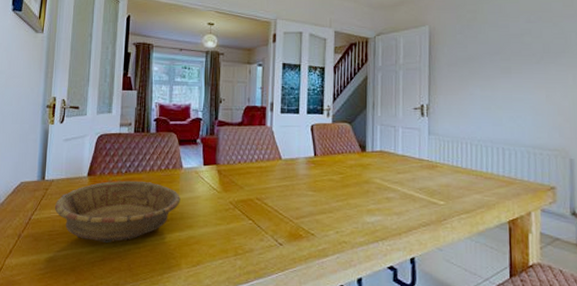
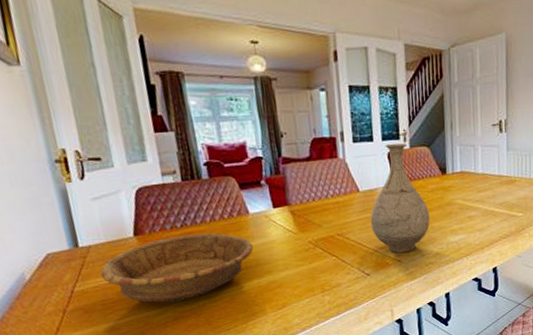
vase: none [288,117,346,226] -> present [370,143,430,253]

